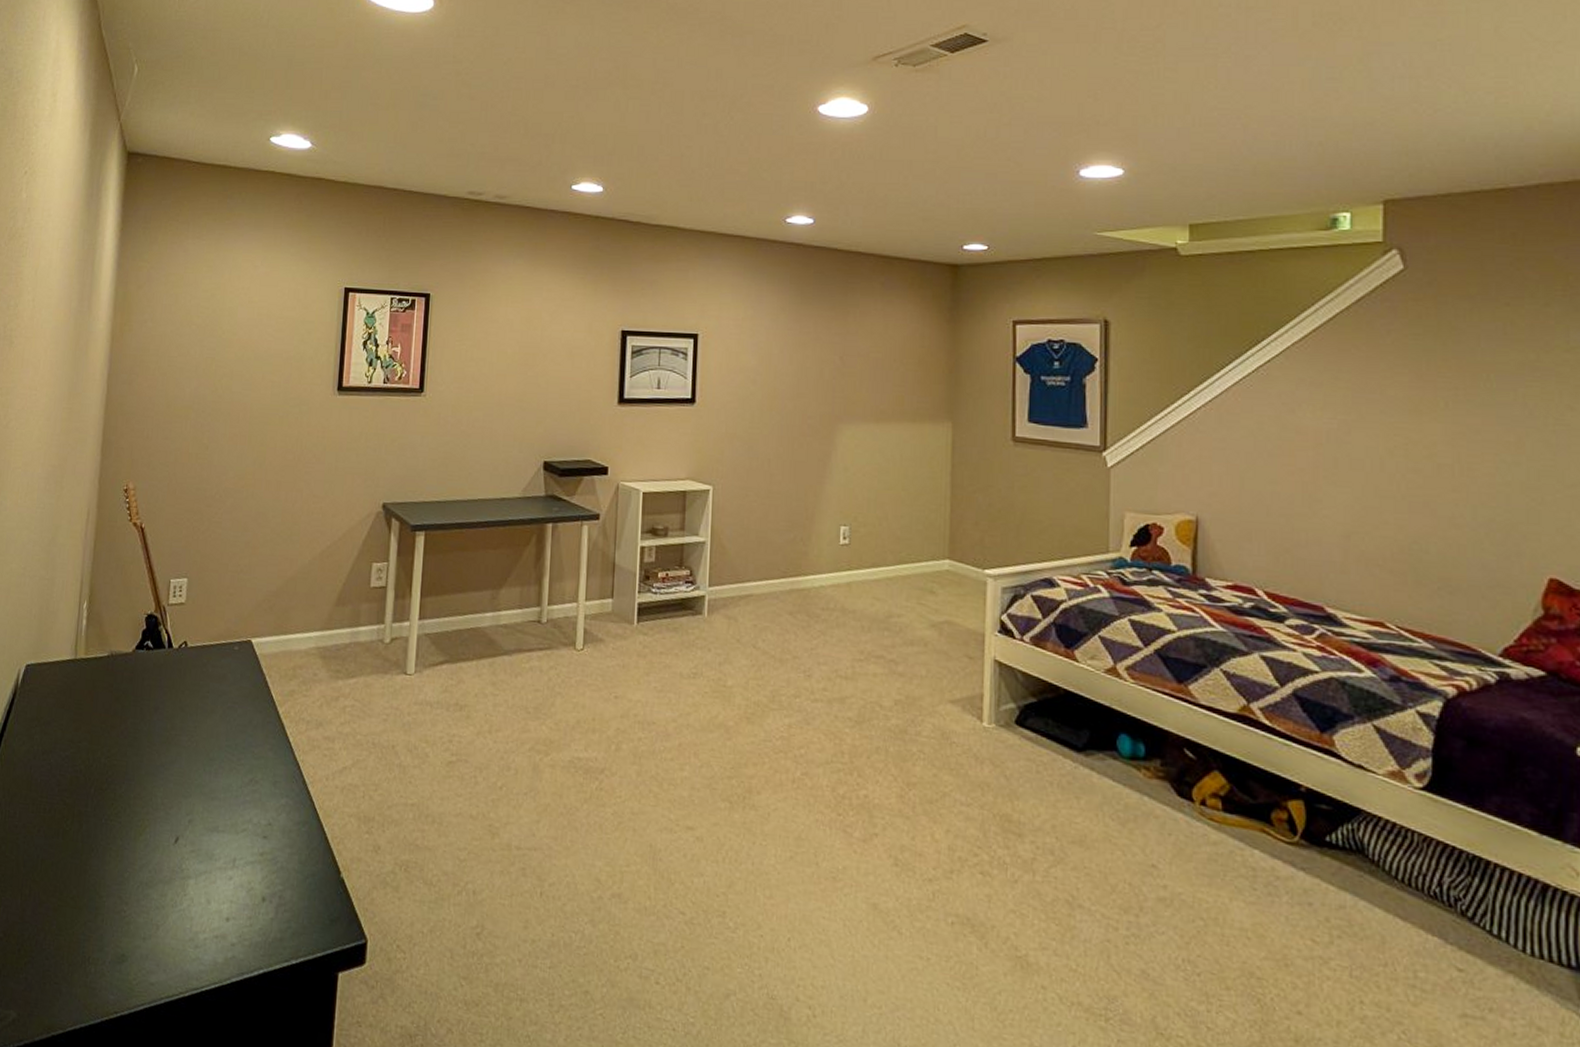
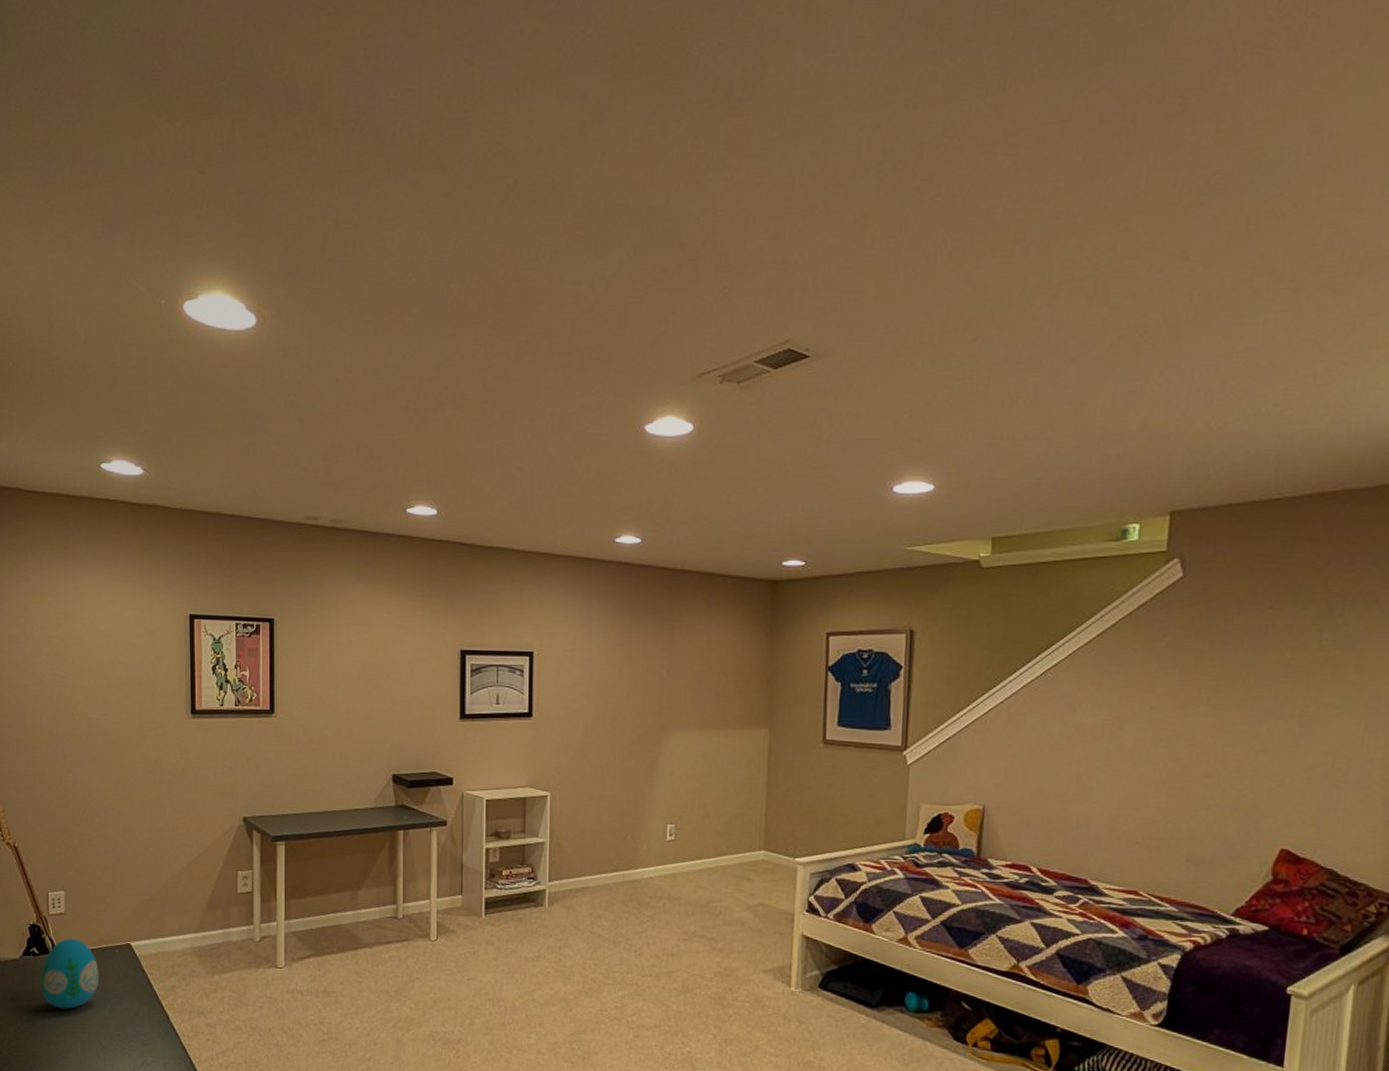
decorative egg: none [150,631,215,713] -> present [40,938,99,1009]

